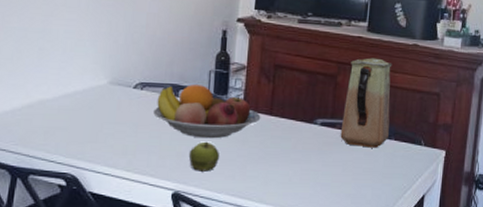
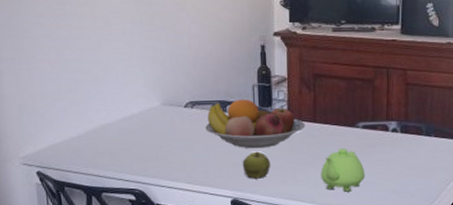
teapot: none [272,145,320,193] -> present [321,149,365,192]
vase: present [340,57,392,148] -> none [382,59,428,146]

